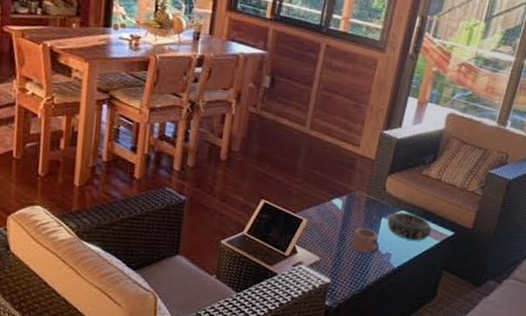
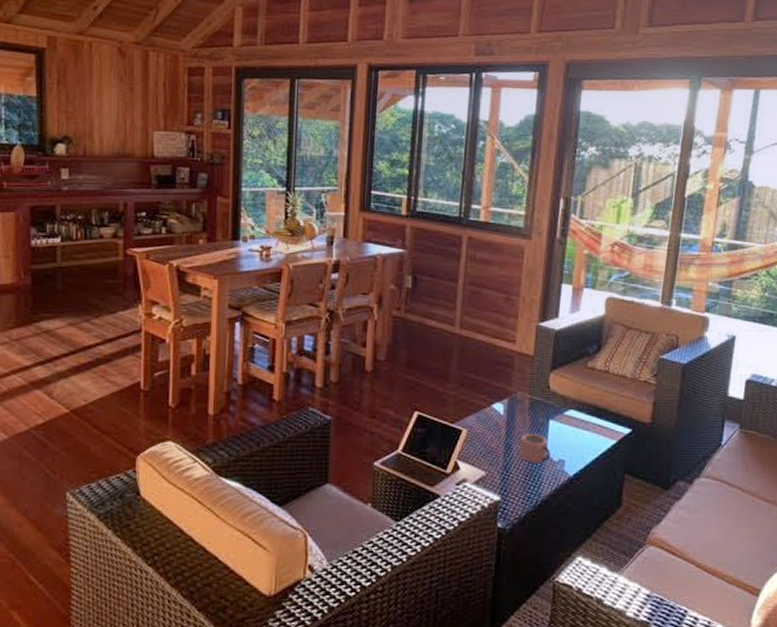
decorative bowl: present [387,212,432,241] -> none [557,412,606,443]

